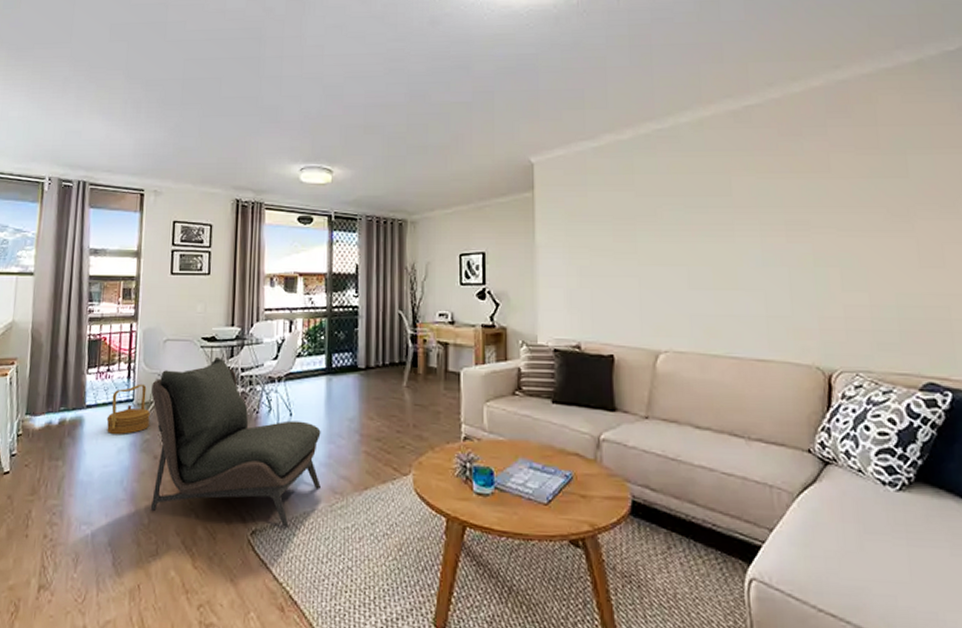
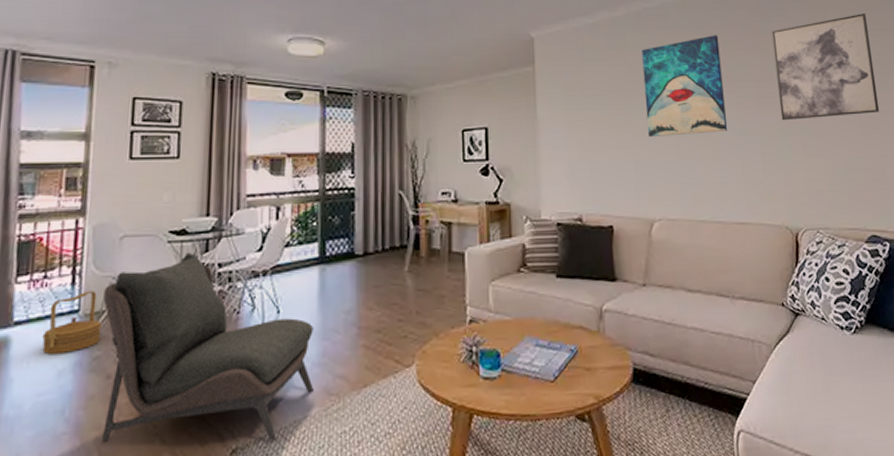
wall art: none [650,157,749,265] -> present [642,35,728,136]
wall art: none [807,127,946,251] -> present [772,12,880,121]

